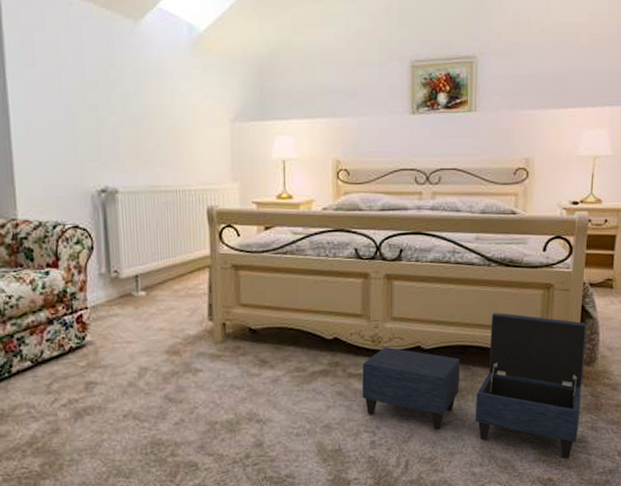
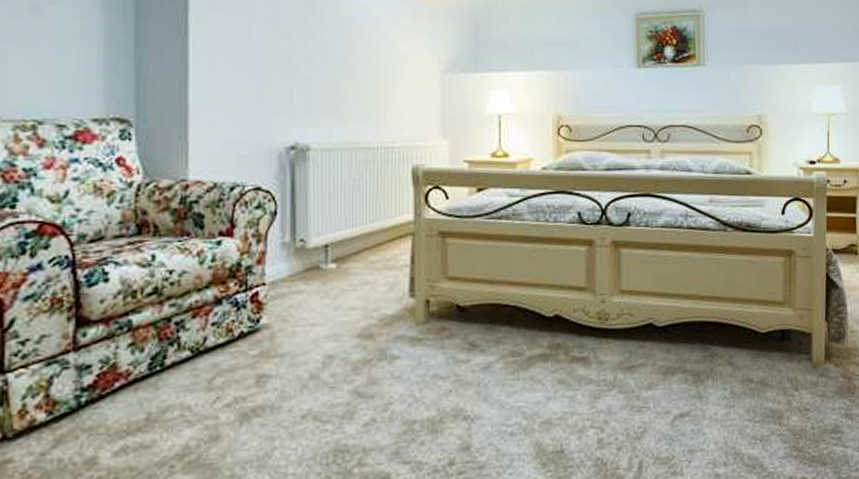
storage ottoman: present [362,313,587,458] -> none [587,283,833,453]

